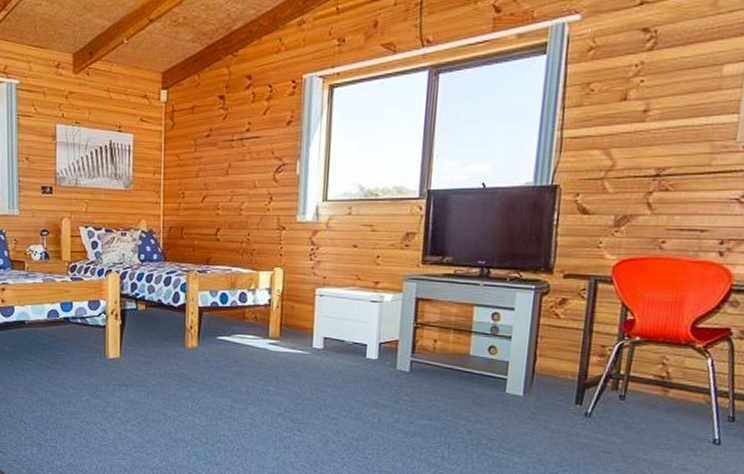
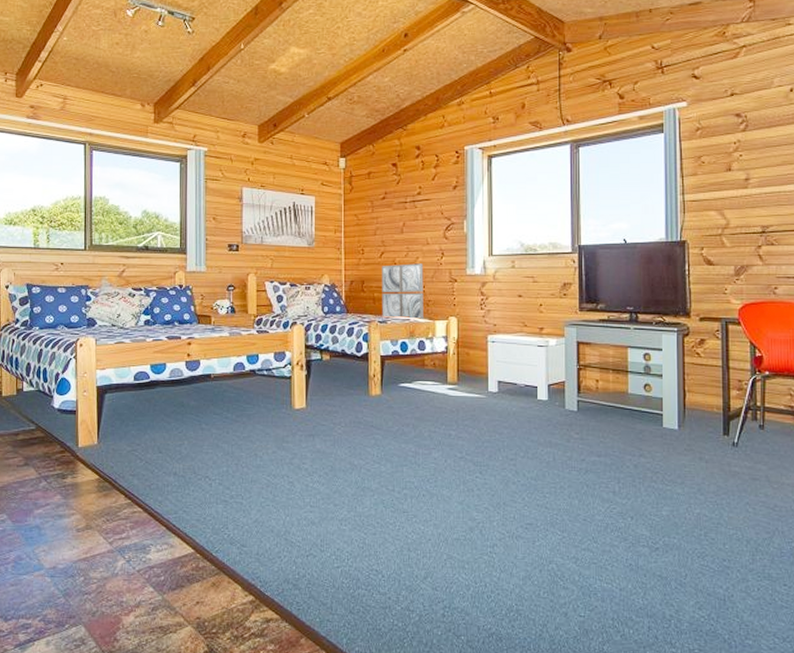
wall art: none [201,209,249,269] -> present [382,263,424,319]

